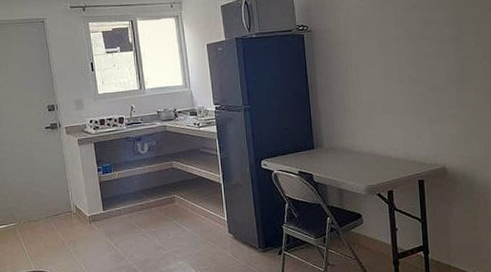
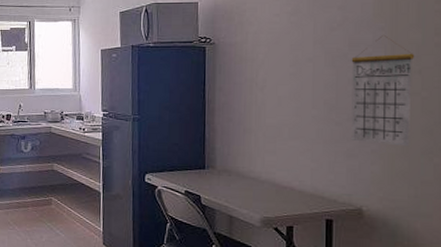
calendar: none [426,13,477,109] -> present [351,35,415,147]

